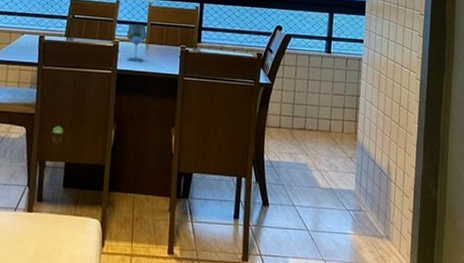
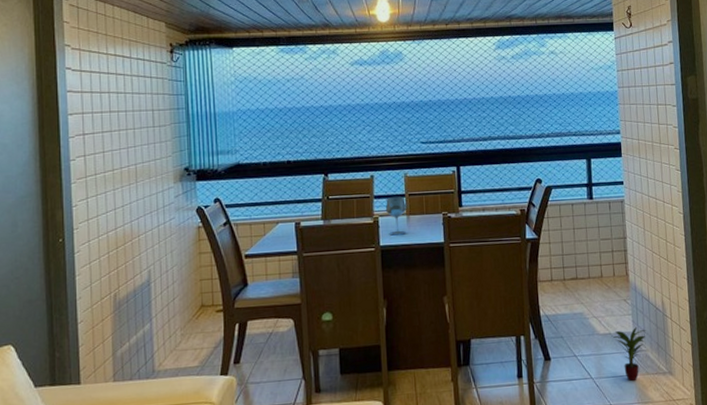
potted plant: none [334,186,369,239] -> present [613,327,647,381]

